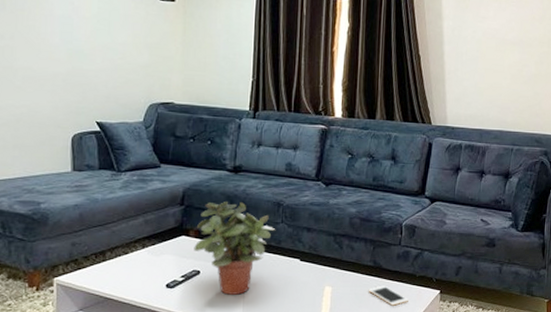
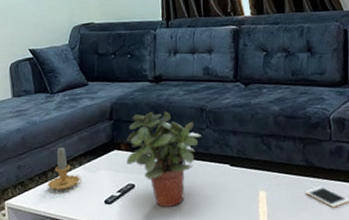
candle: none [105,228,144,271] -> present [48,147,82,191]

